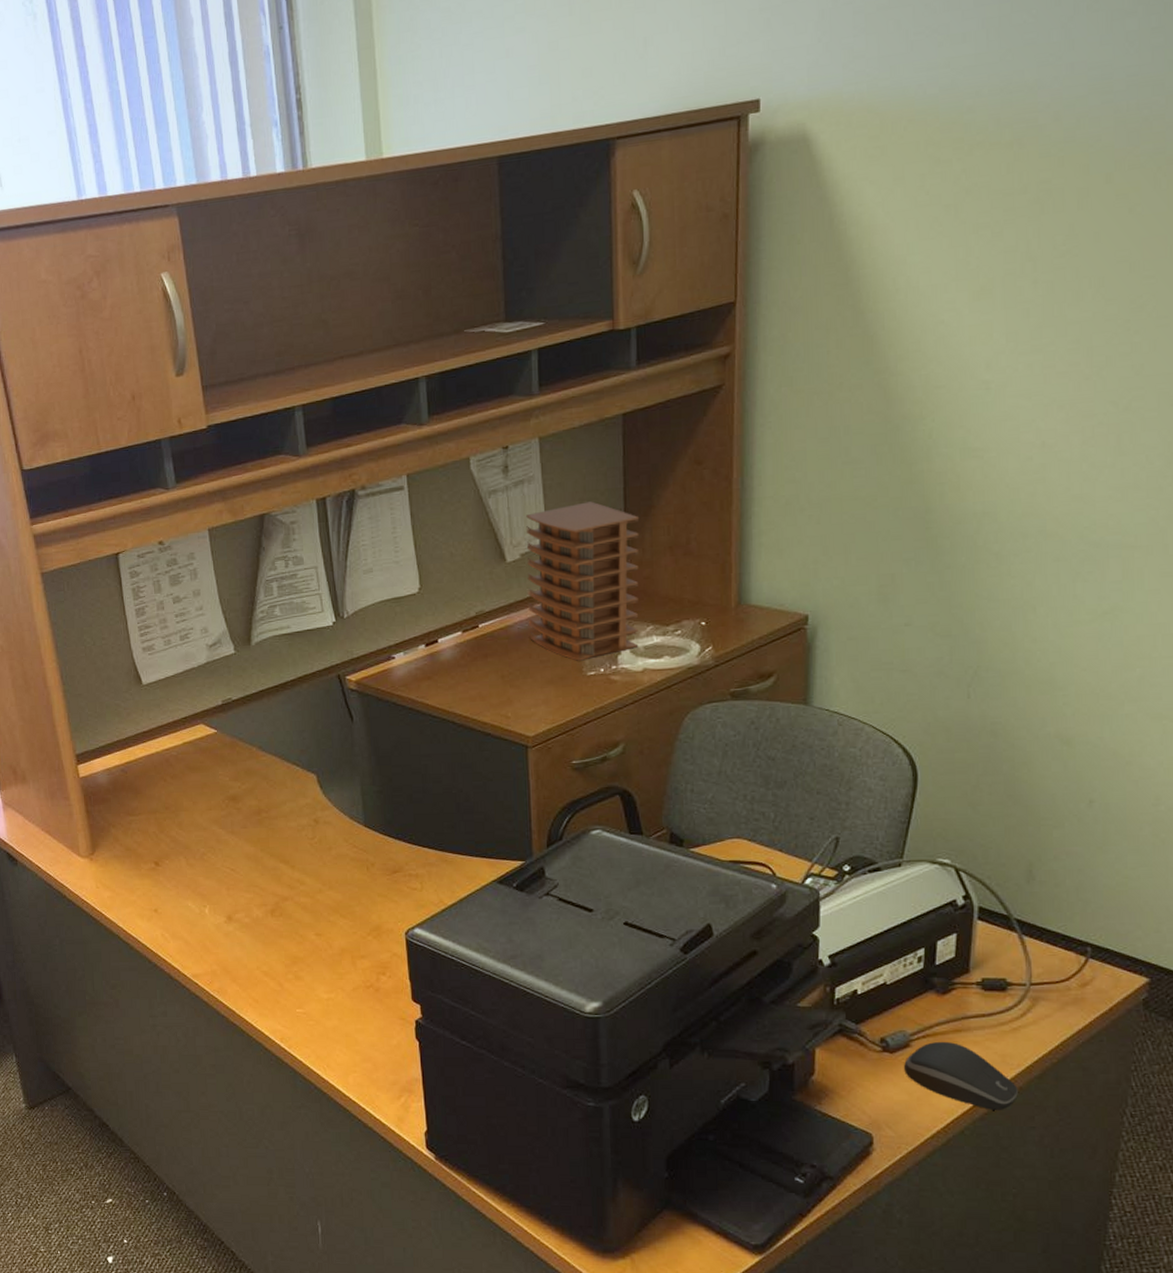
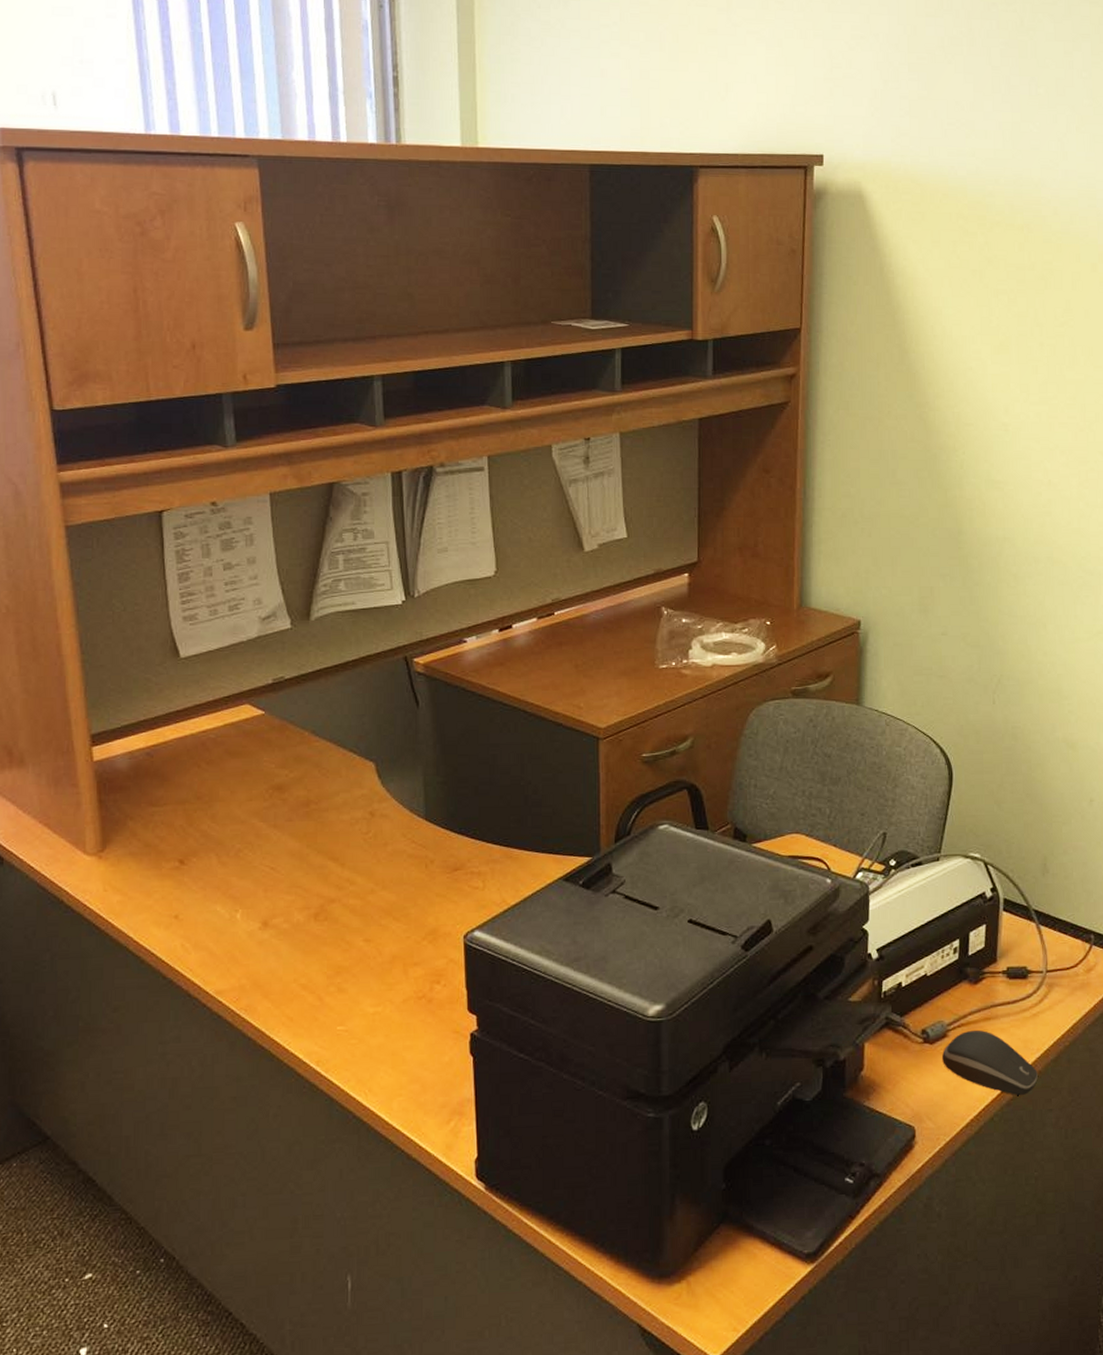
file organizer: present [526,501,640,661] -> none [603,499,712,654]

